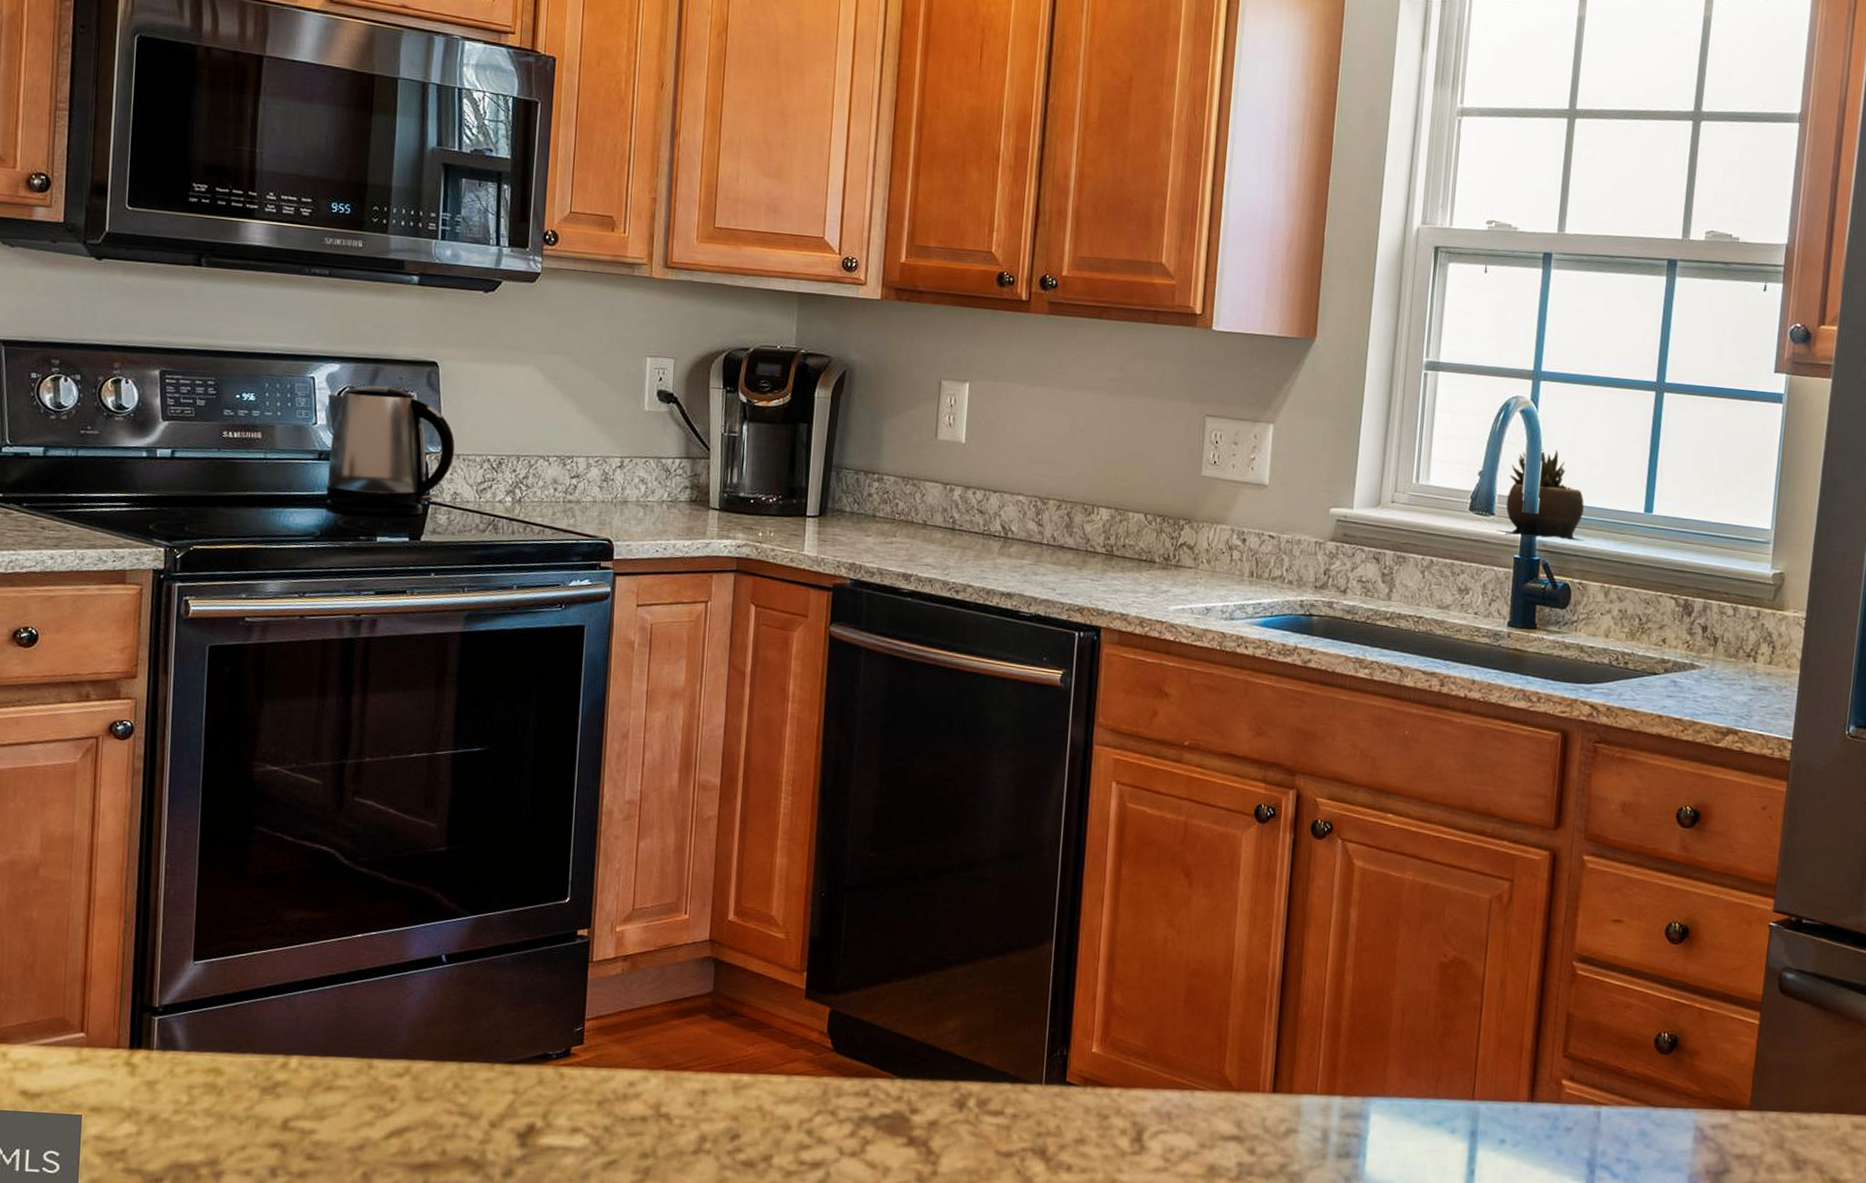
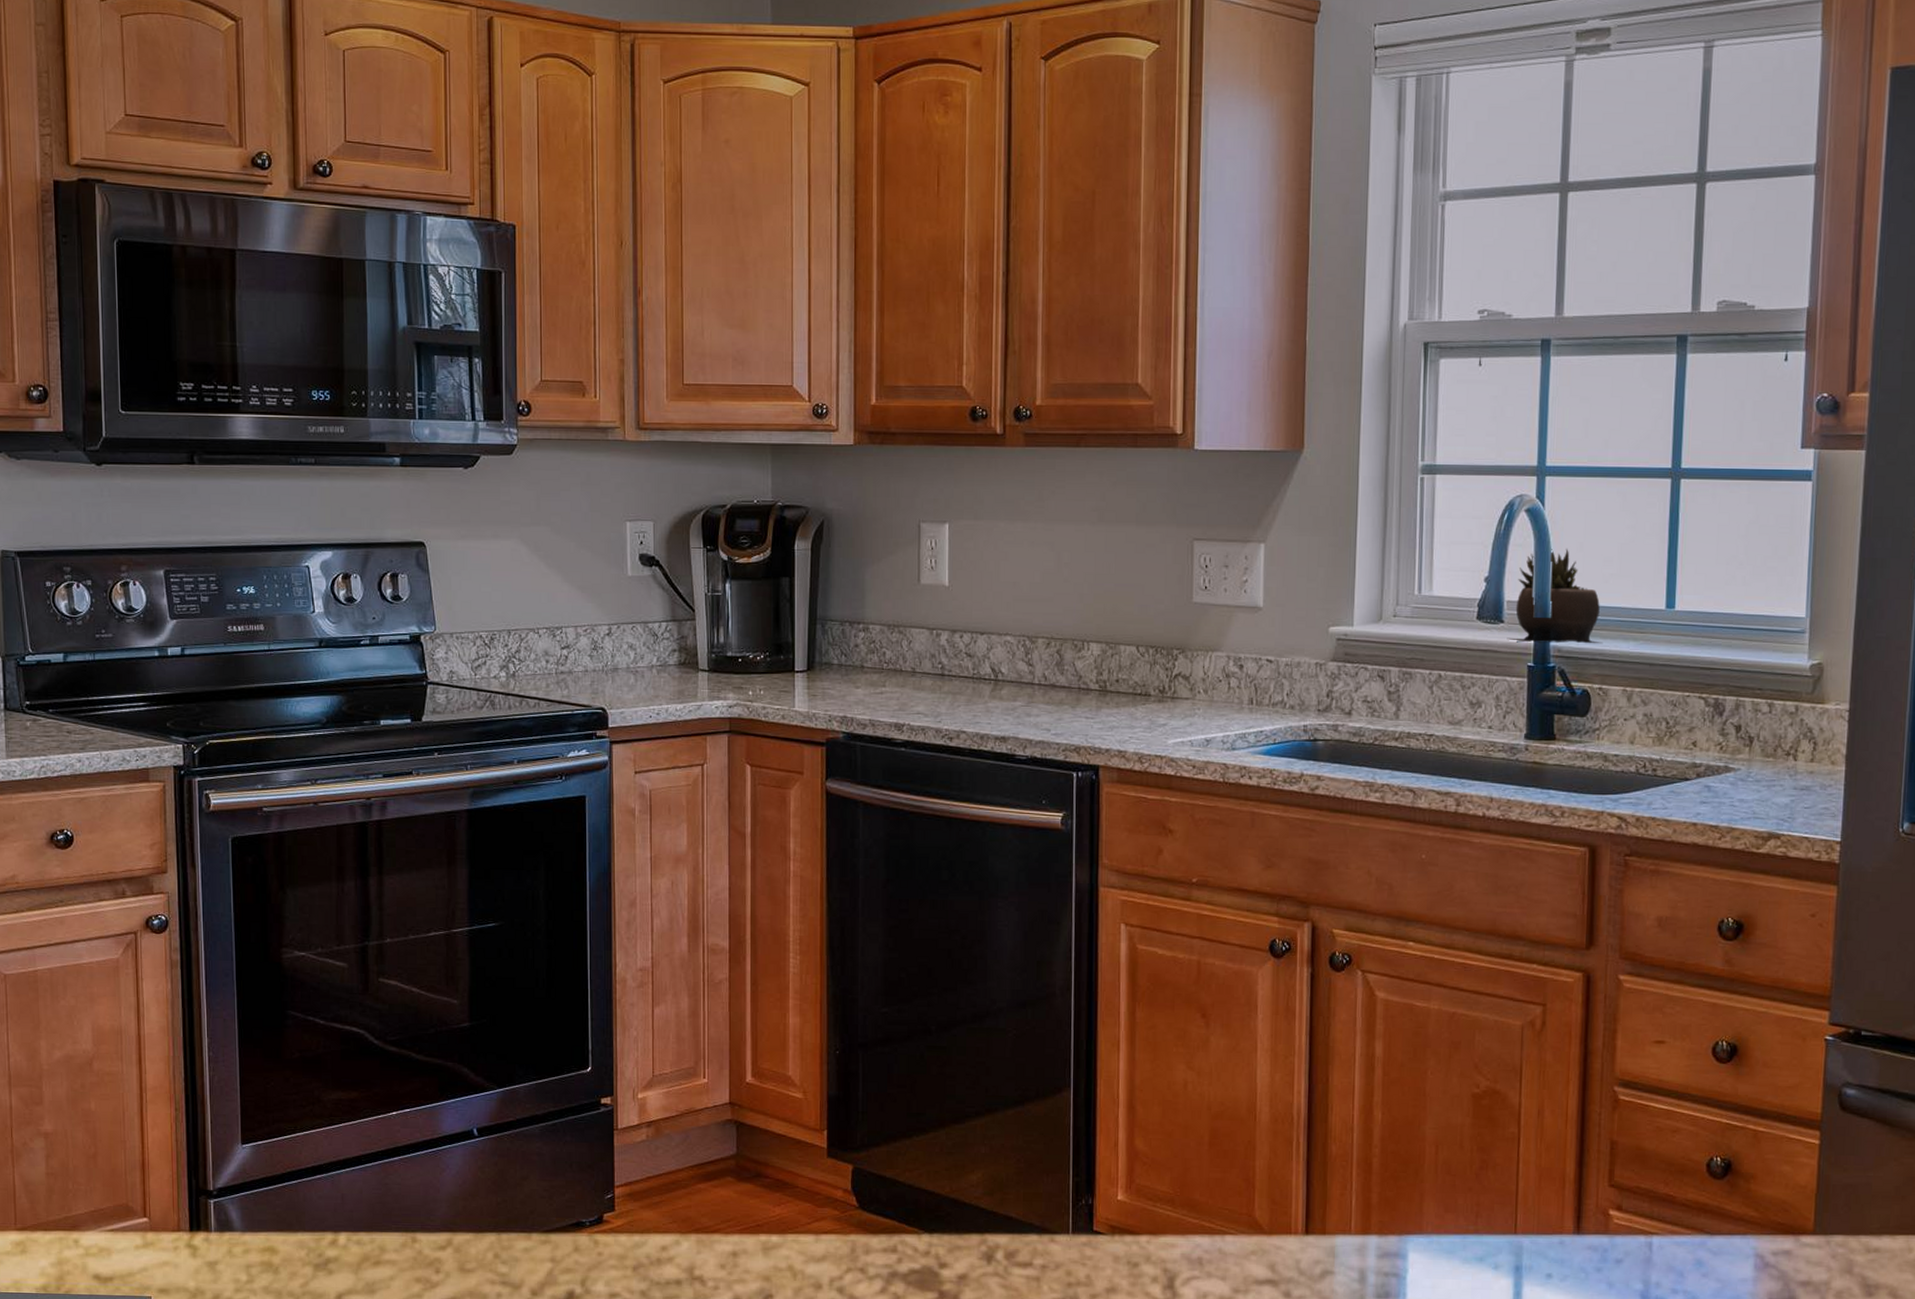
kettle: present [325,385,455,519] -> none [323,570,448,702]

